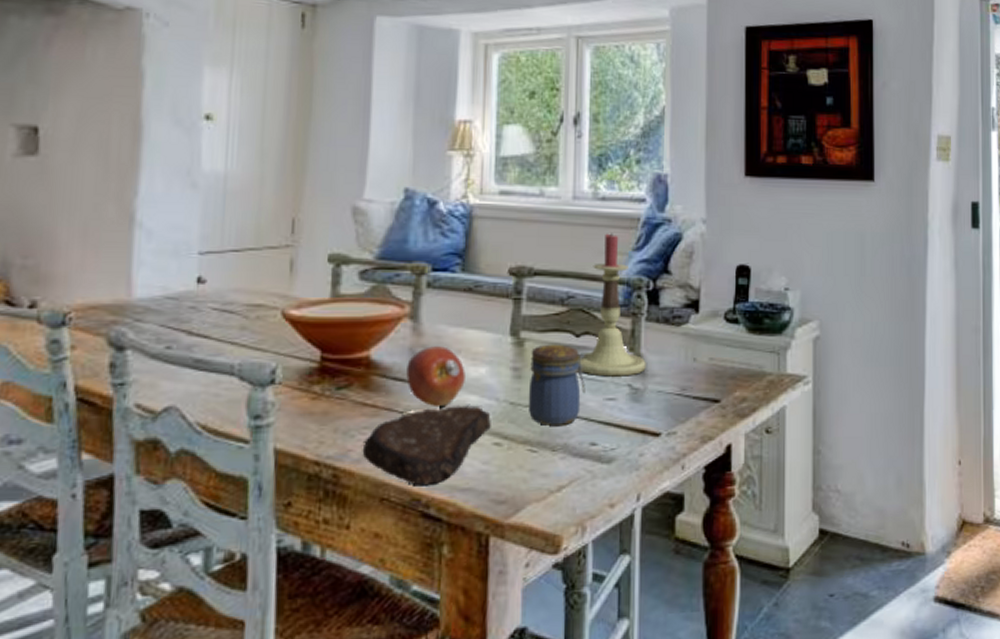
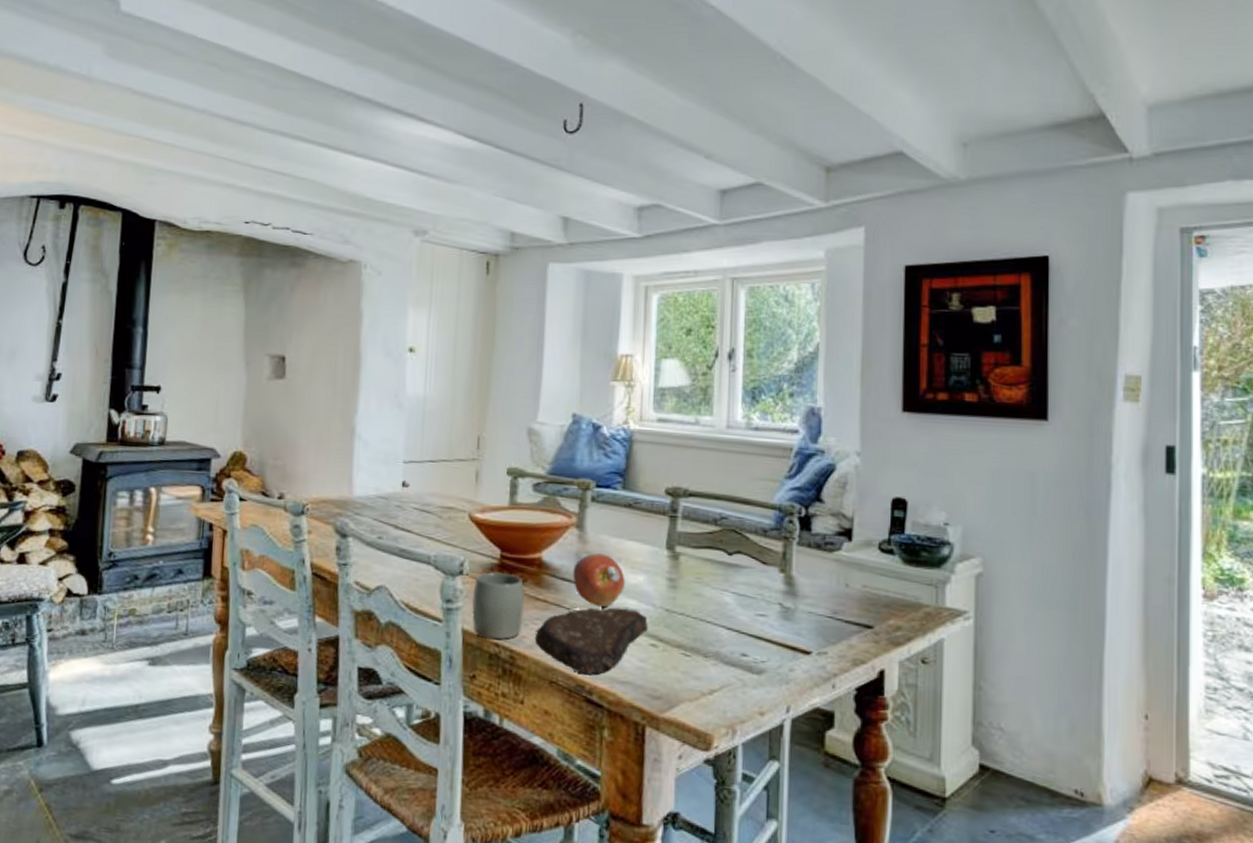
mug: none [286,378,350,456] -> present [472,572,524,639]
jar: present [528,344,586,426] -> none [682,559,737,635]
candlestick: present [577,233,646,377] -> none [729,461,797,596]

